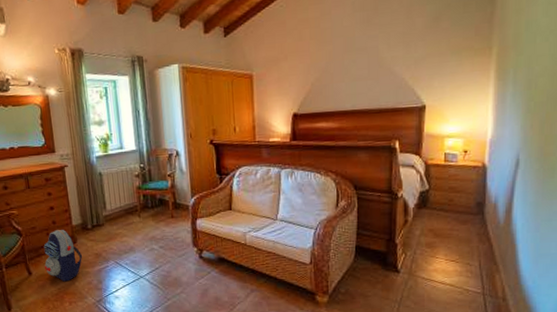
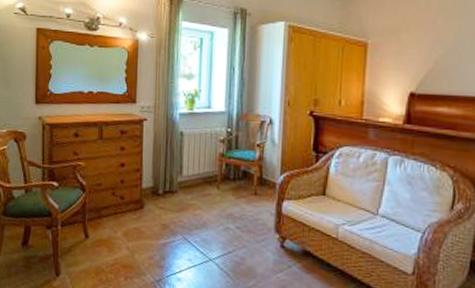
backpack: present [43,229,83,282] -> none [104,189,148,252]

